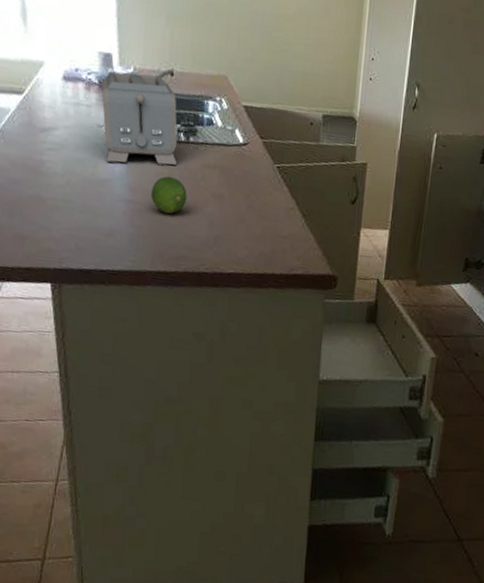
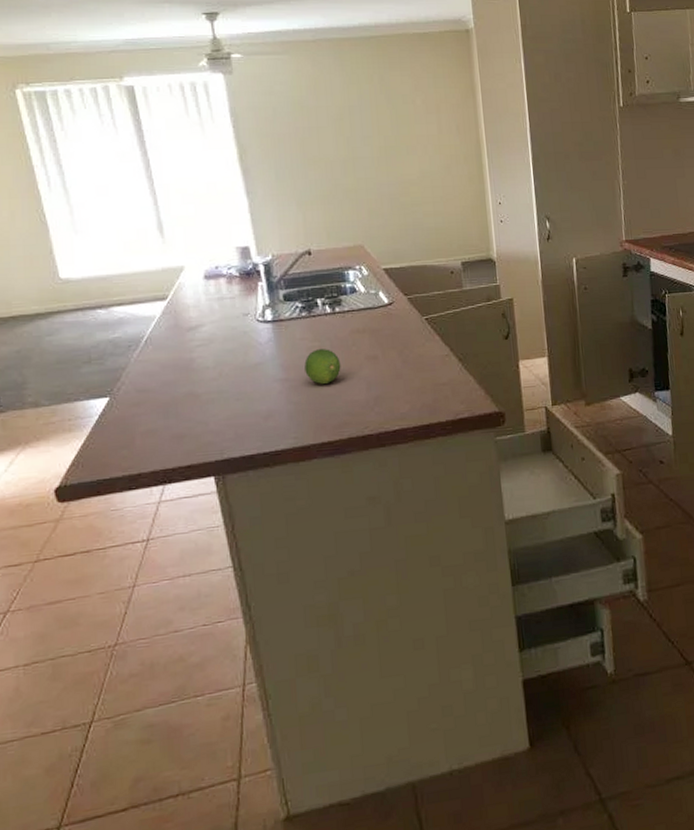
toaster: present [101,71,177,166] -> none [243,257,326,346]

